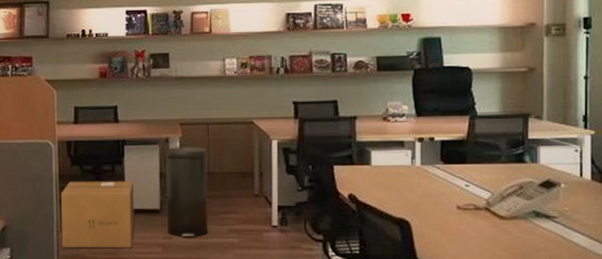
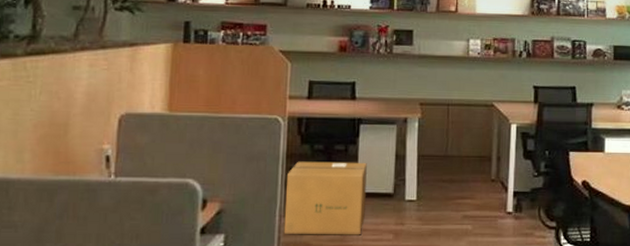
pedal bin: present [166,147,208,237] -> none [400,128,446,223]

